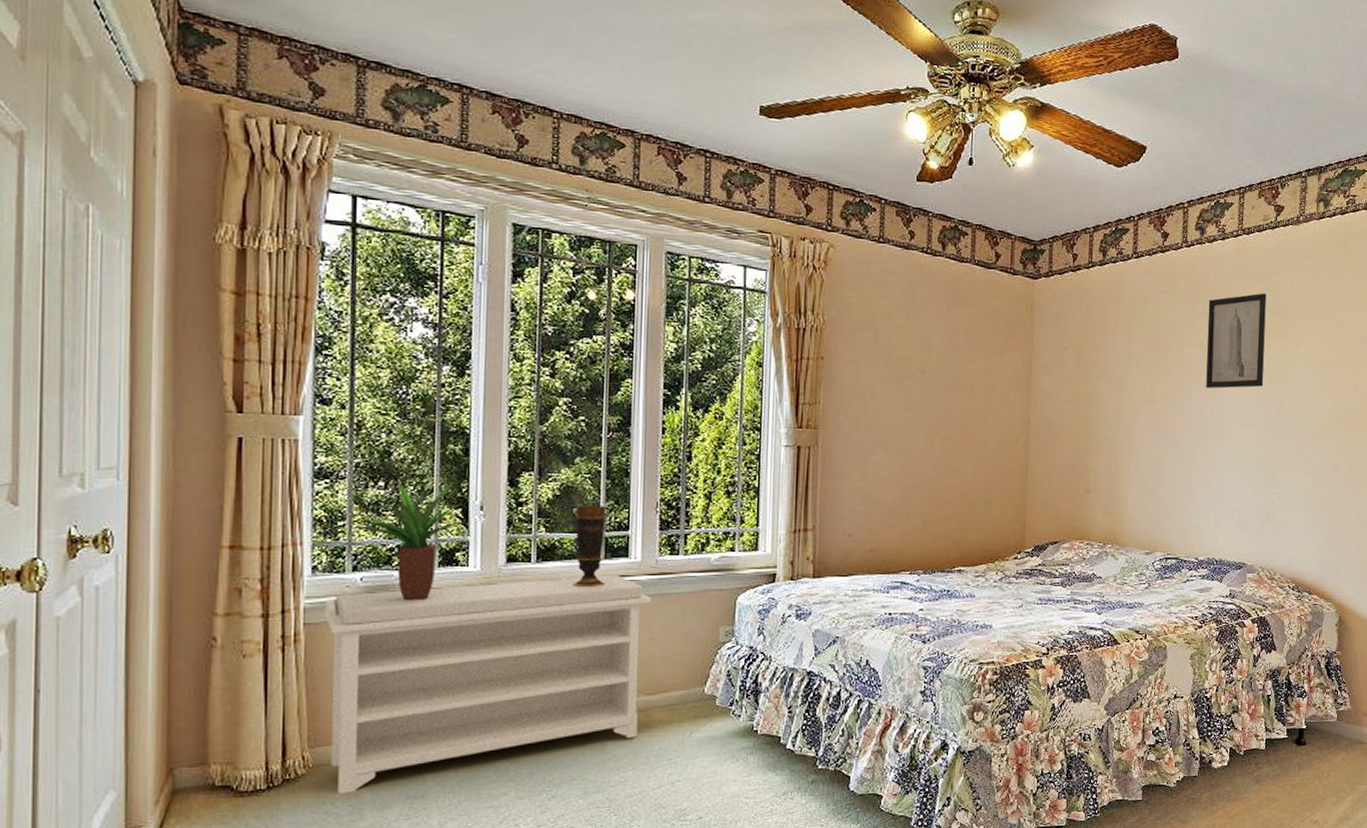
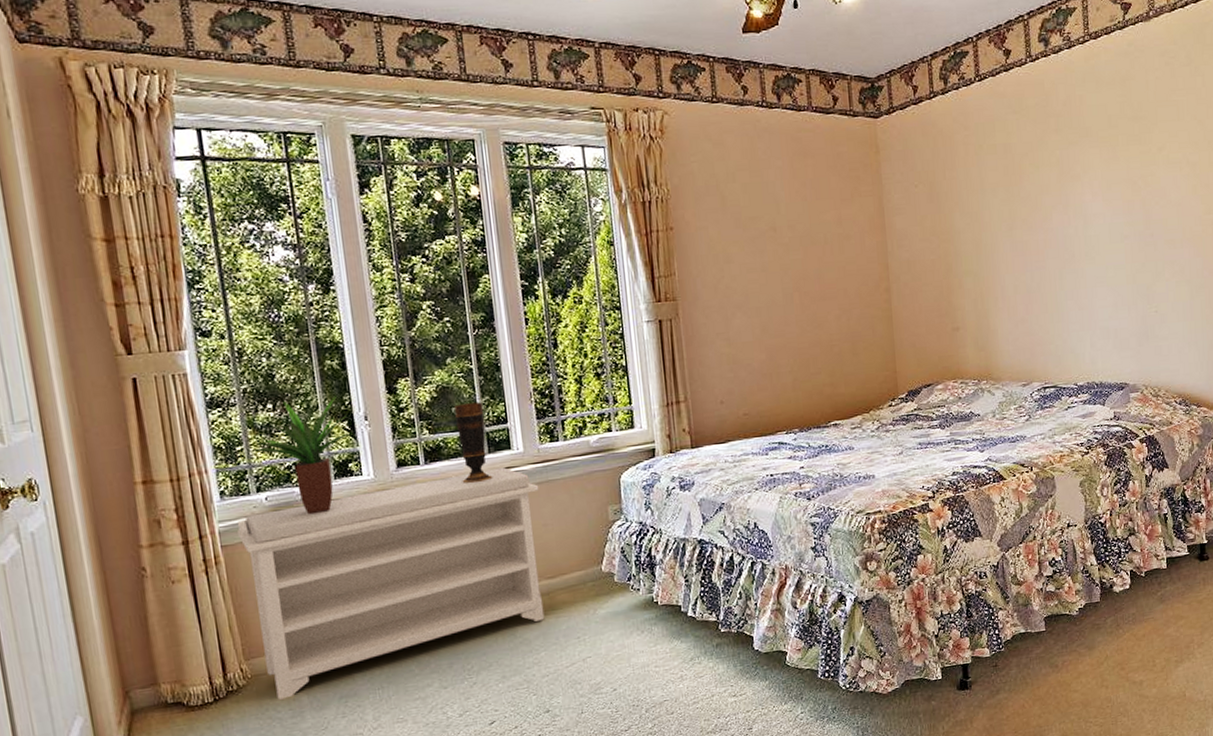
wall art: present [1206,293,1267,389] -> none [1060,99,1128,208]

